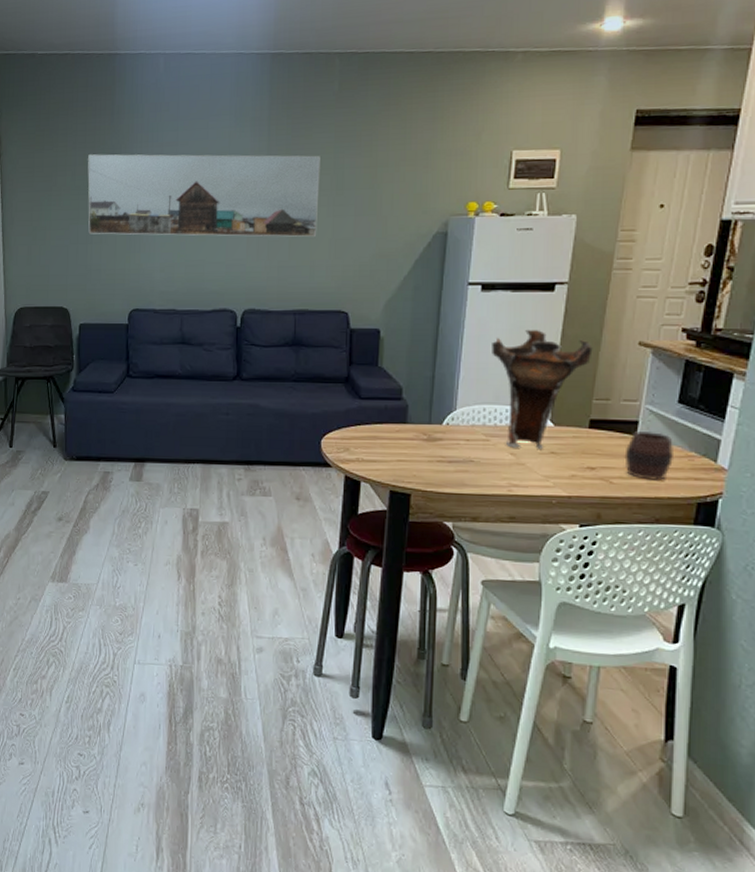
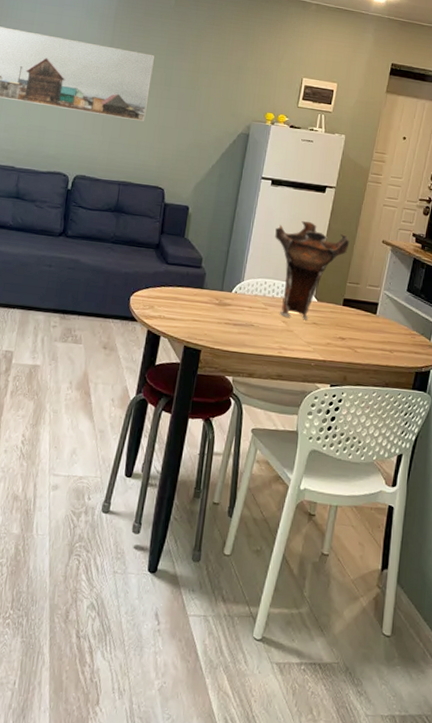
cup: present [624,430,675,480] -> none [367,311,402,352]

